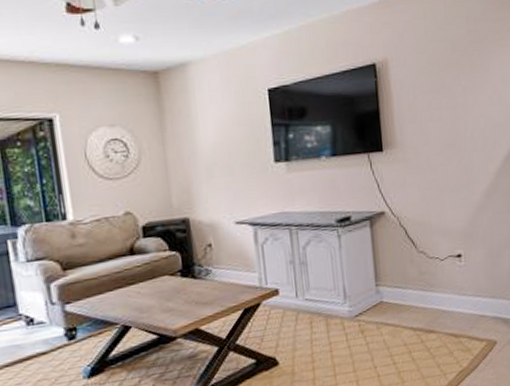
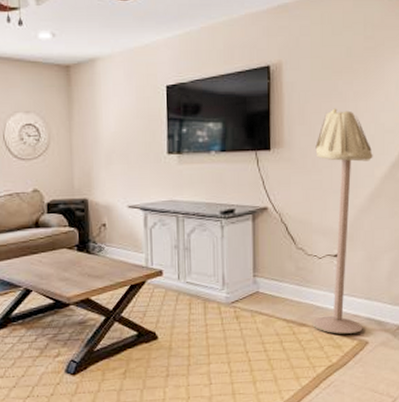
floor lamp: none [428,104,490,337] -> present [312,108,373,334]

